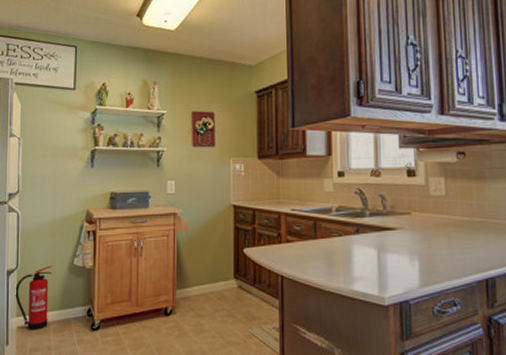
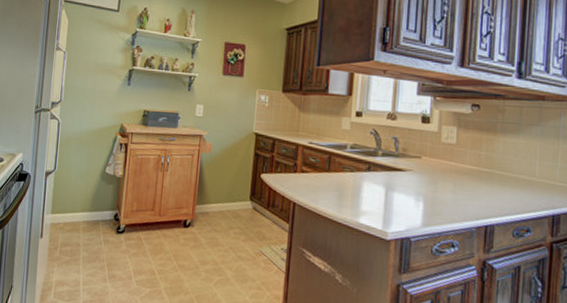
fire extinguisher: present [15,265,53,330] -> none [51,171,87,228]

